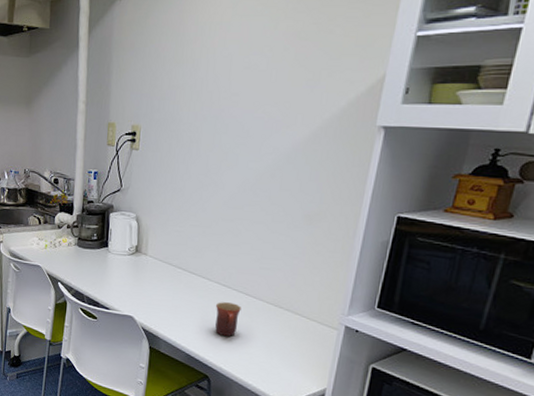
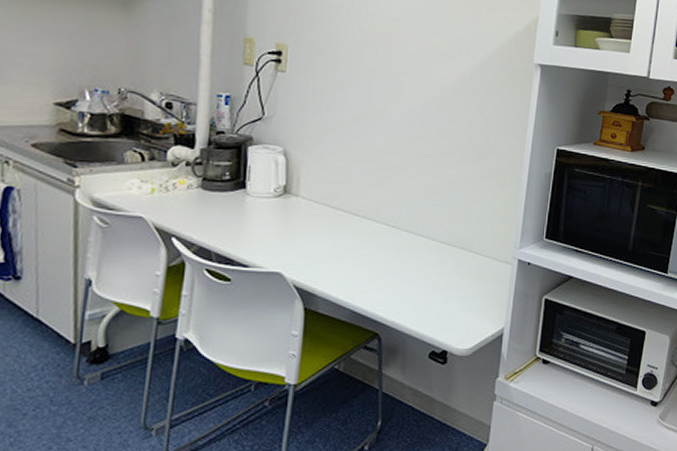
mug: present [215,302,241,336] -> none [383,245,413,284]

